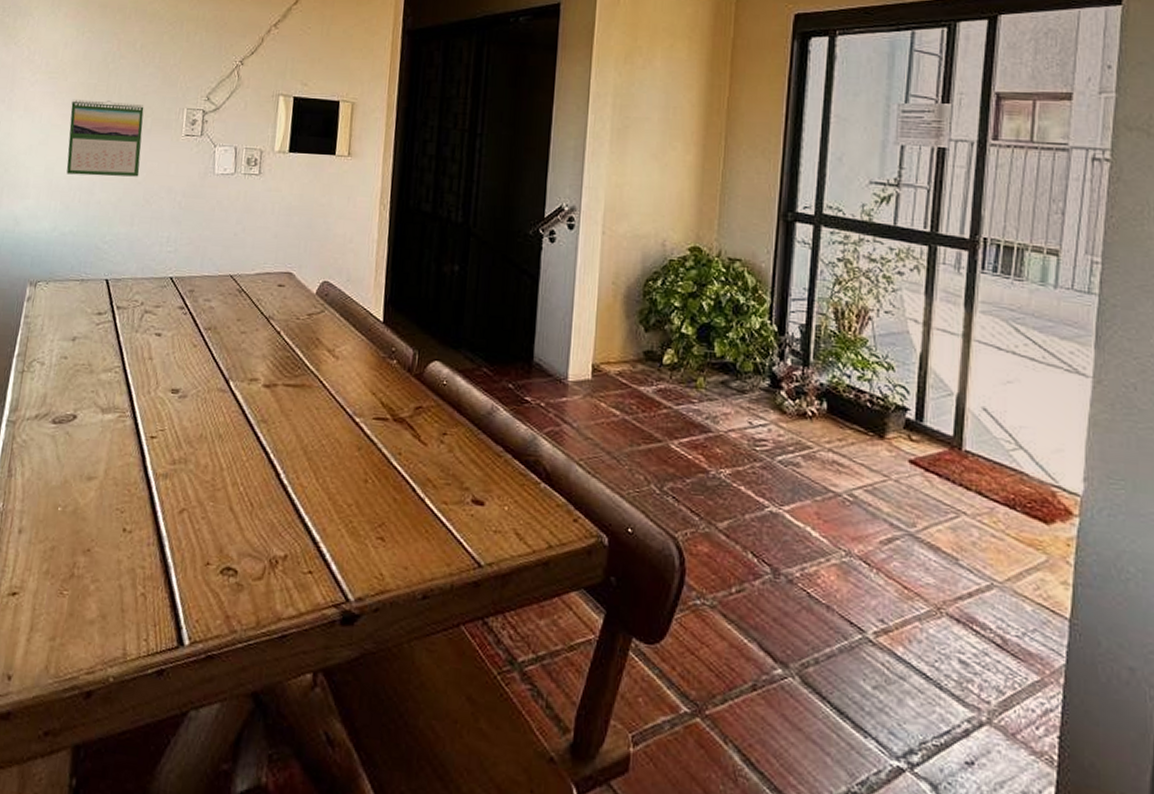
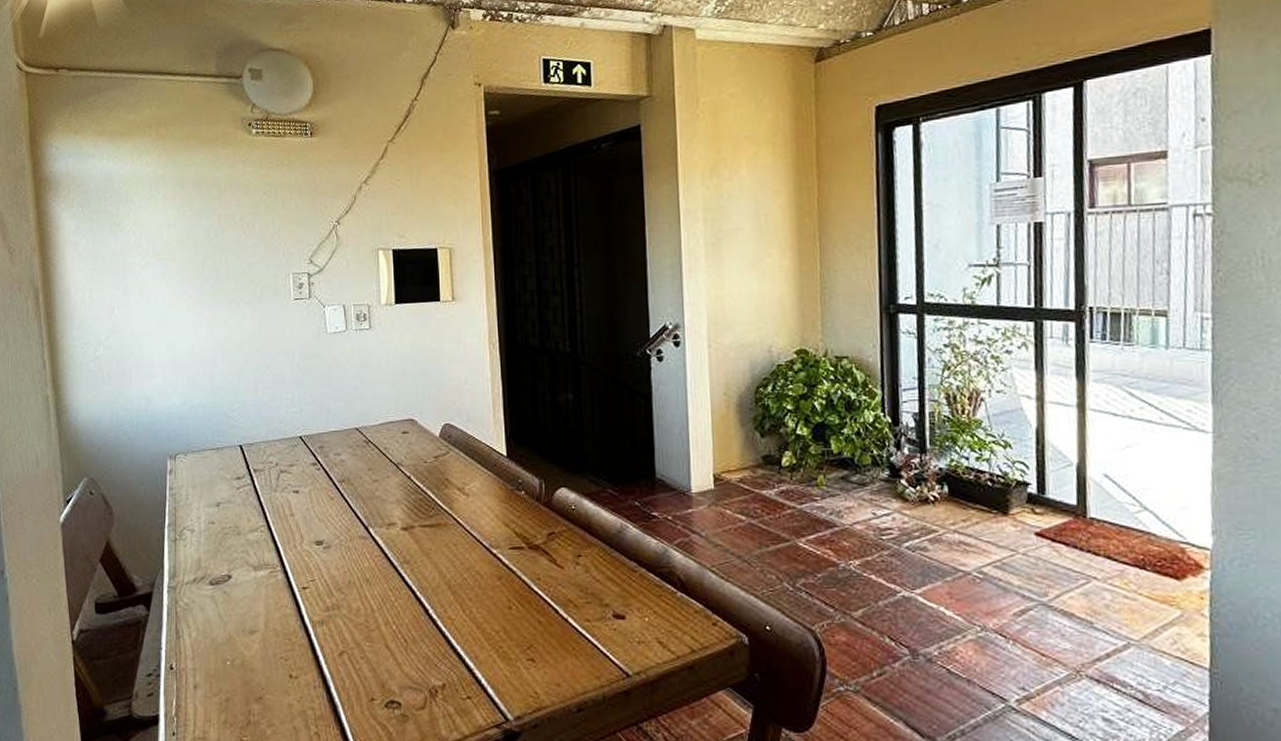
calendar: present [66,99,144,177] -> none [183,274,256,350]

